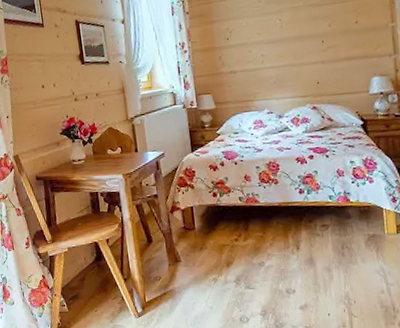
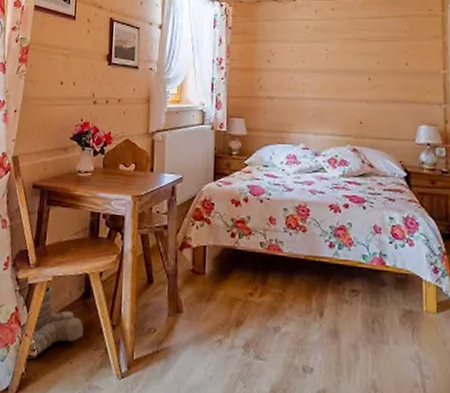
boots: none [58,255,102,313] -> present [25,284,83,360]

